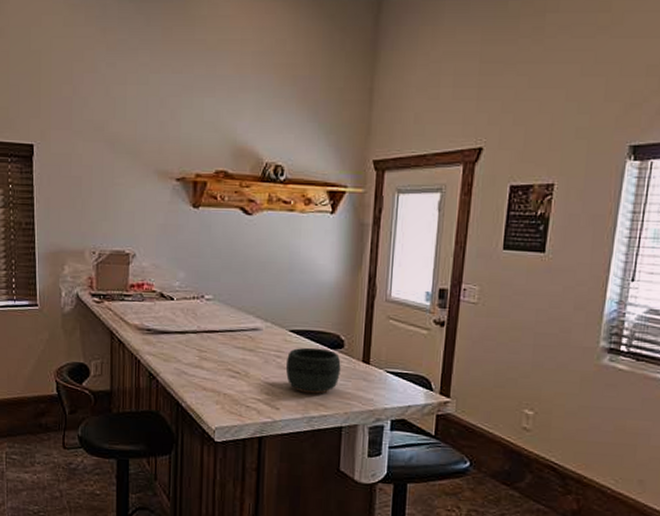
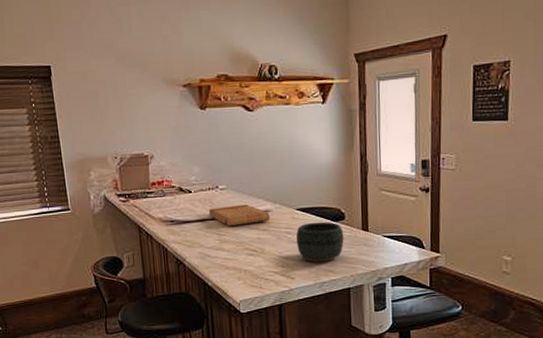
cutting board: none [190,318,259,343] -> present [208,204,270,226]

